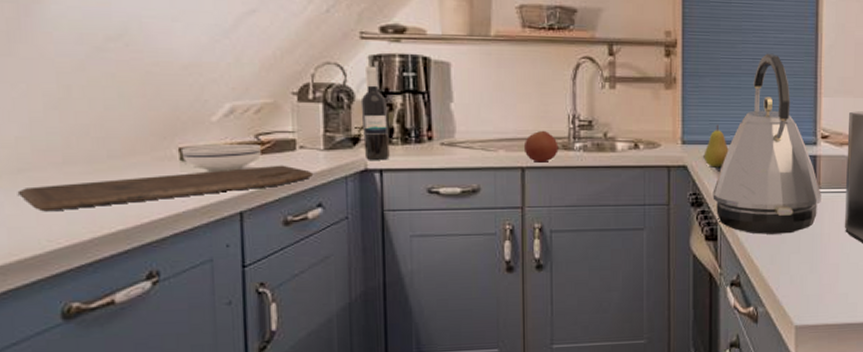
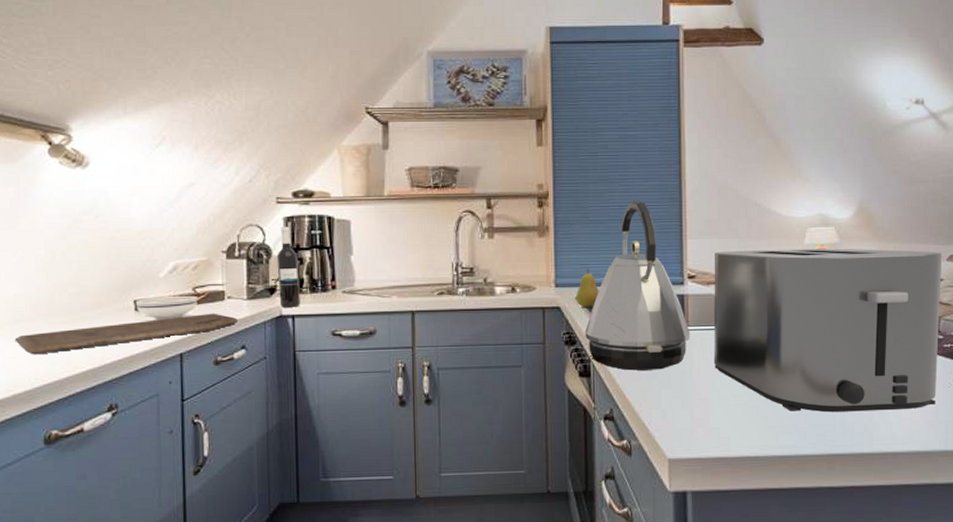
fruit: present [523,130,559,163] -> none [413,277,444,307]

